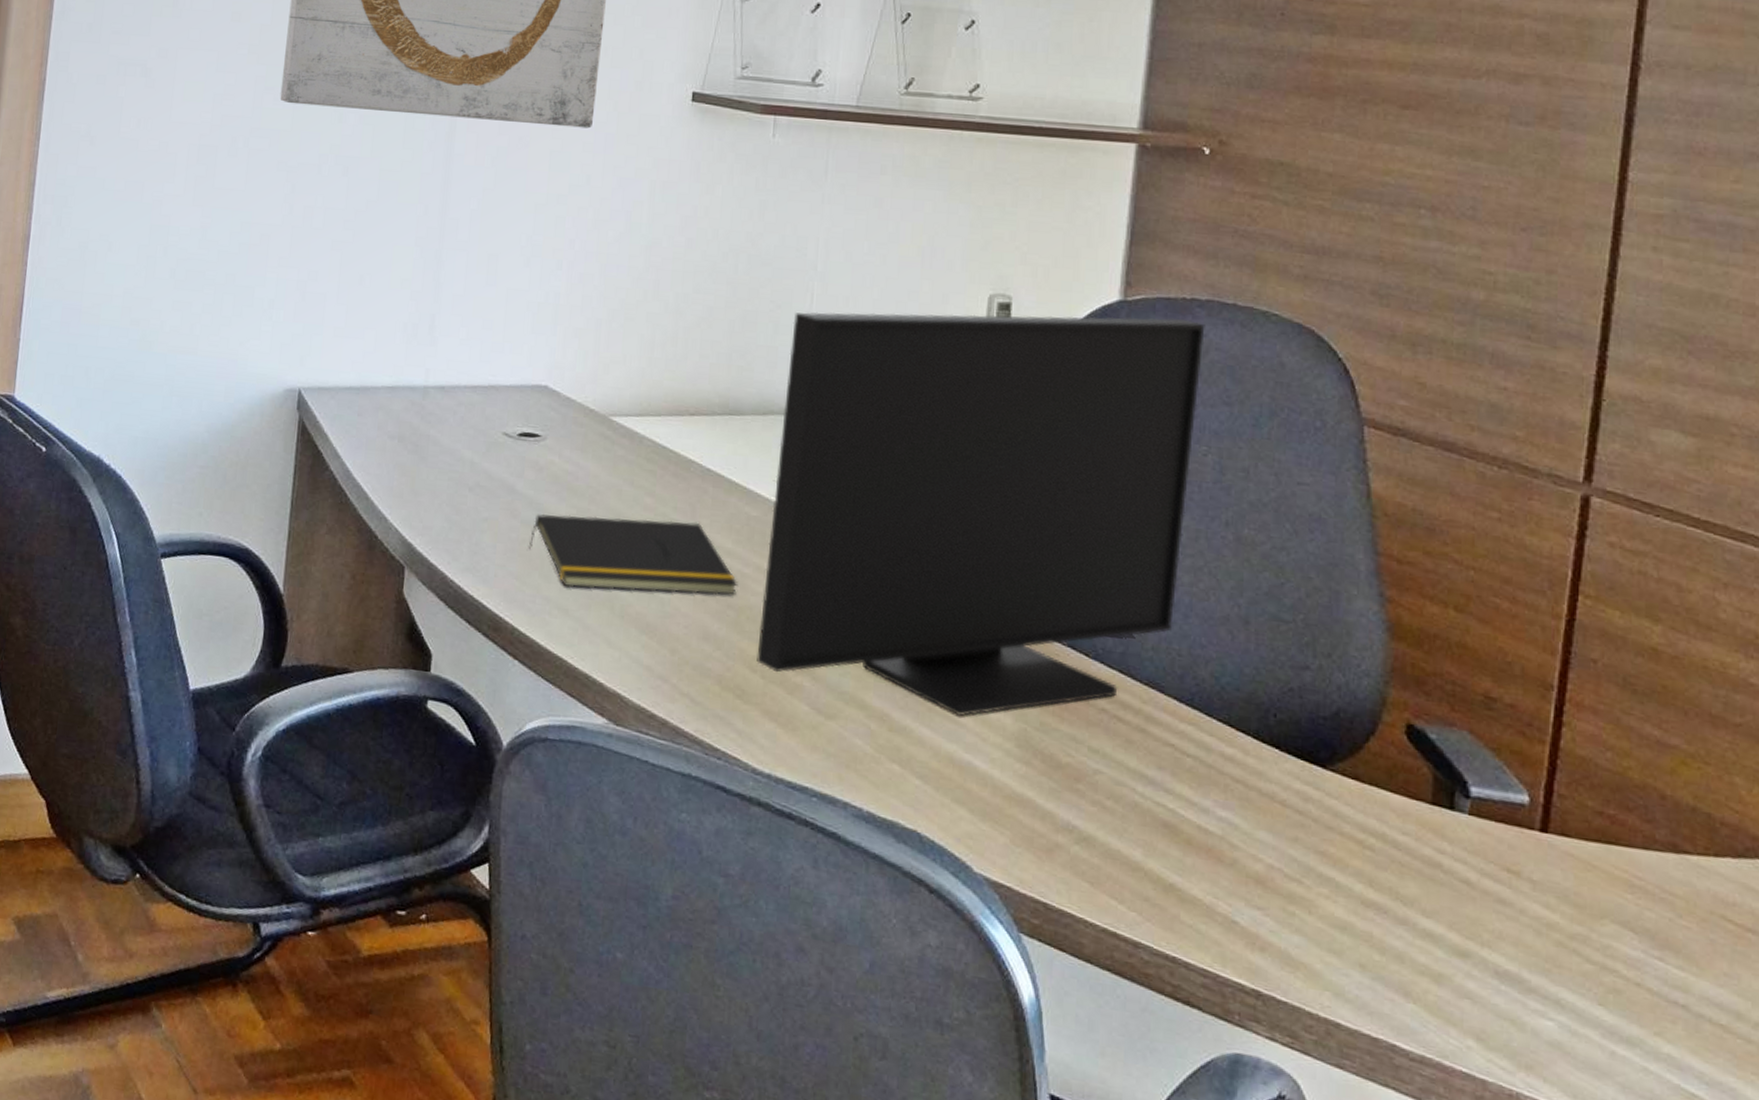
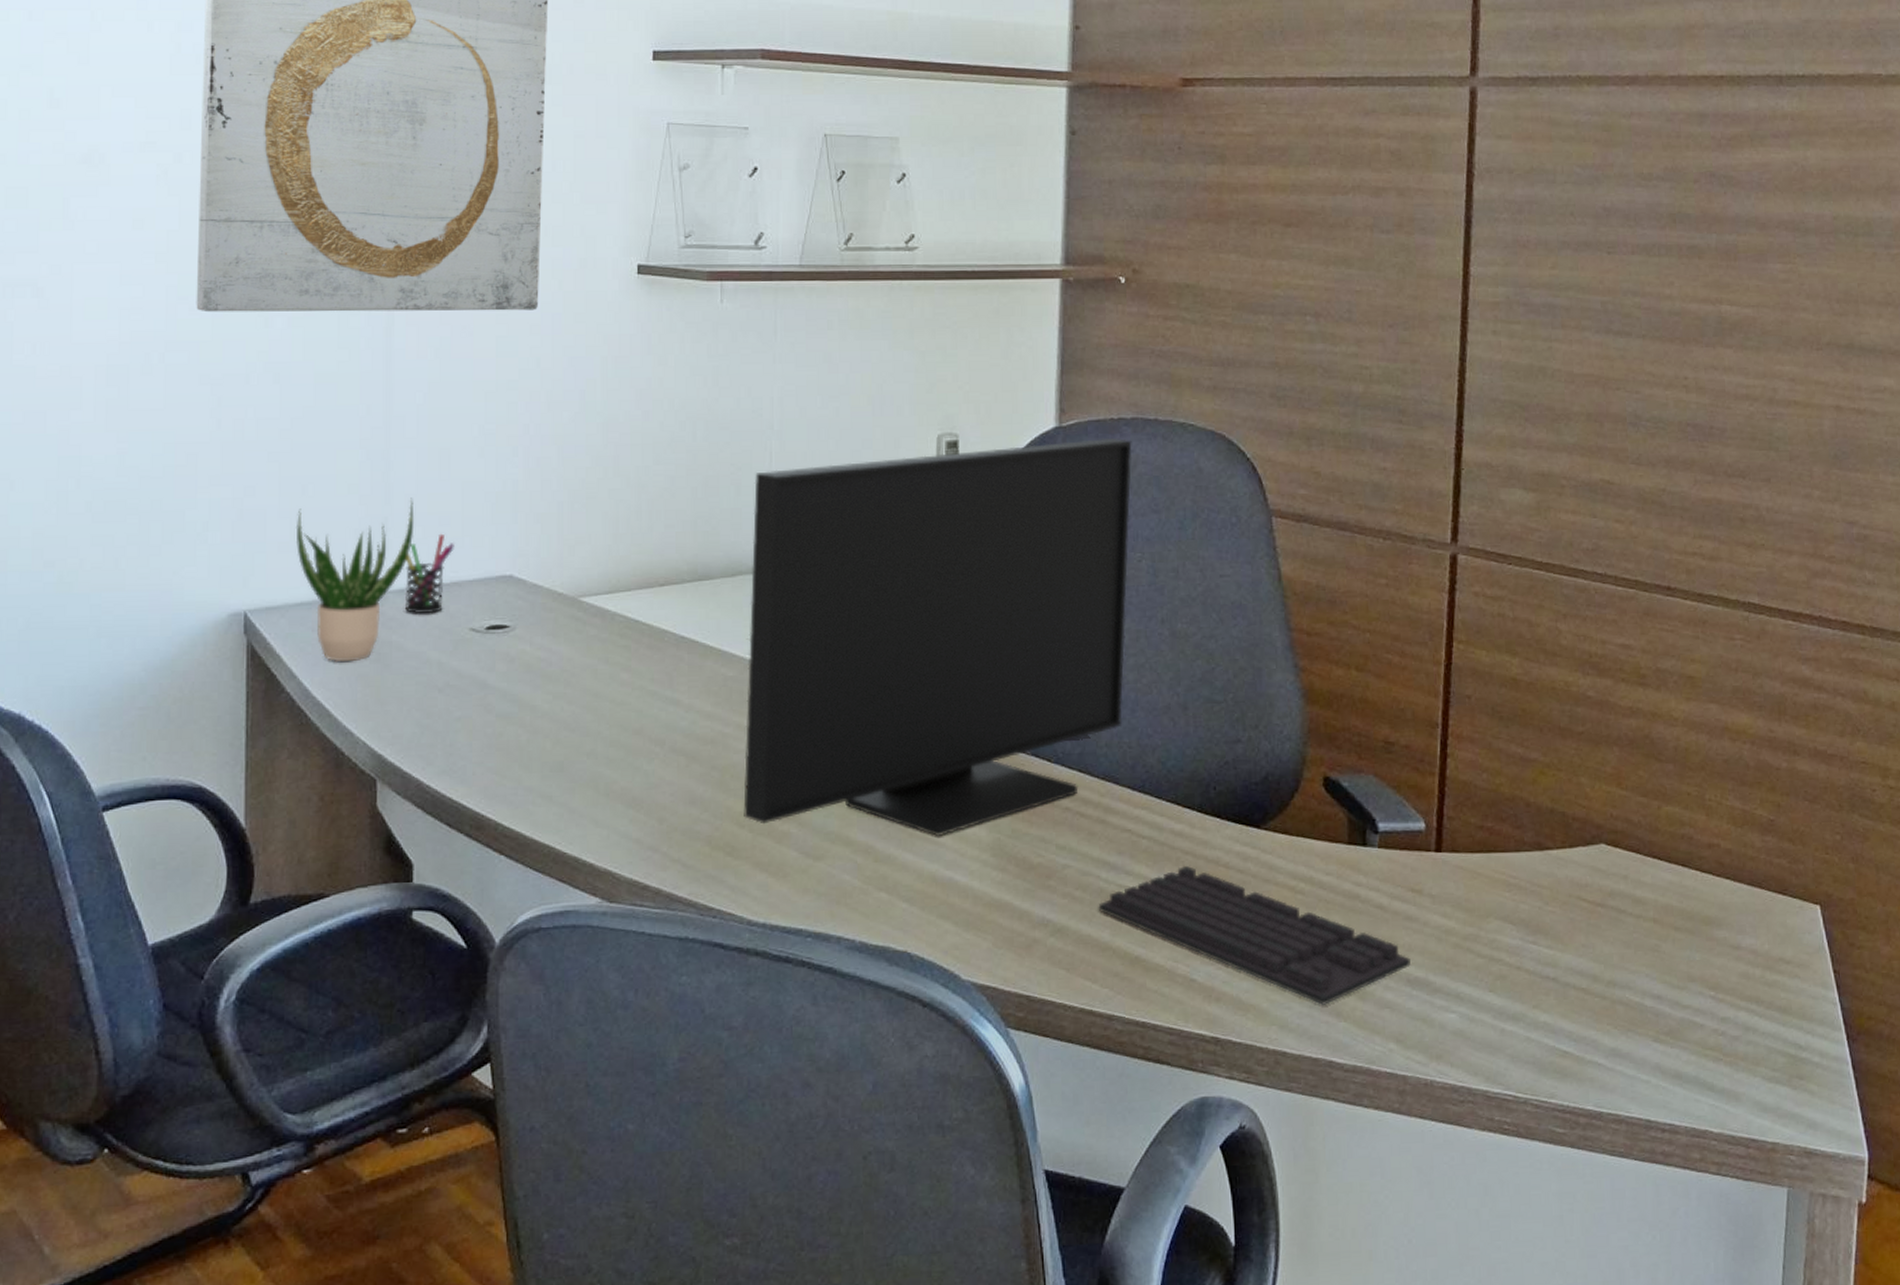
potted plant: none [350,297,460,450] -> present [295,497,415,663]
pen holder: none [444,336,495,414] -> present [402,533,454,615]
notepad: present [528,514,739,595] -> none [505,690,720,774]
keyboard: none [1131,794,1502,980] -> present [1098,865,1412,1005]

